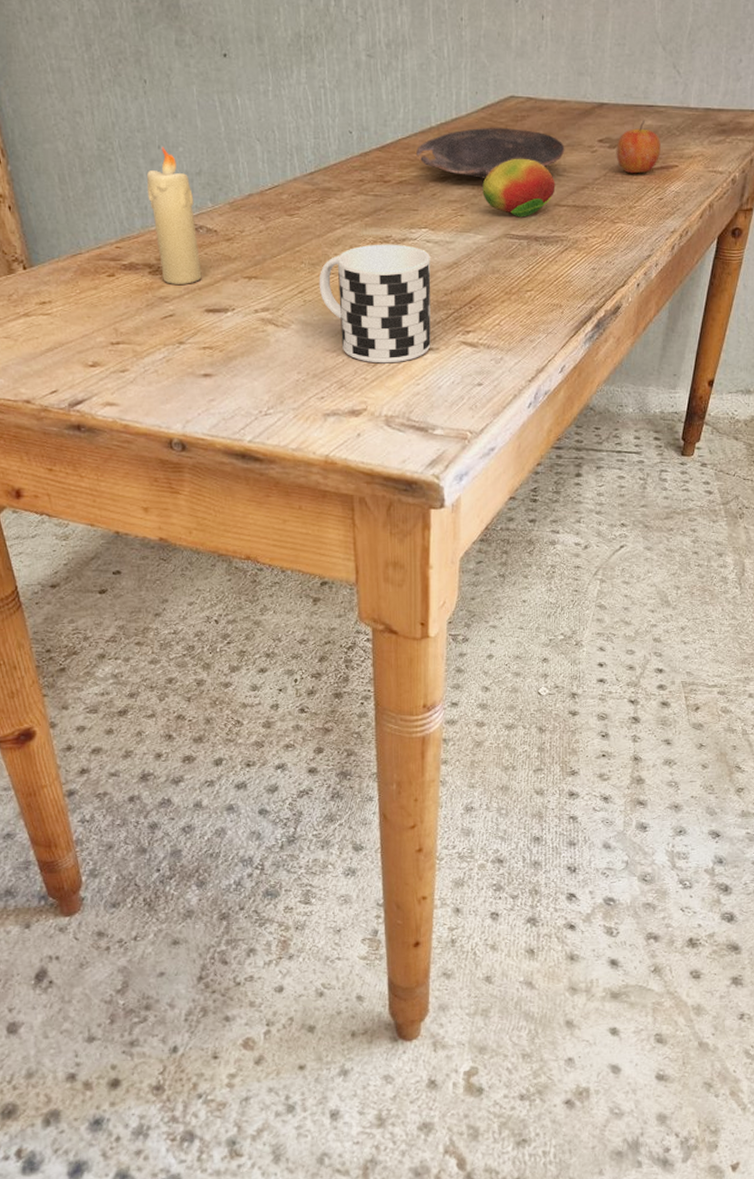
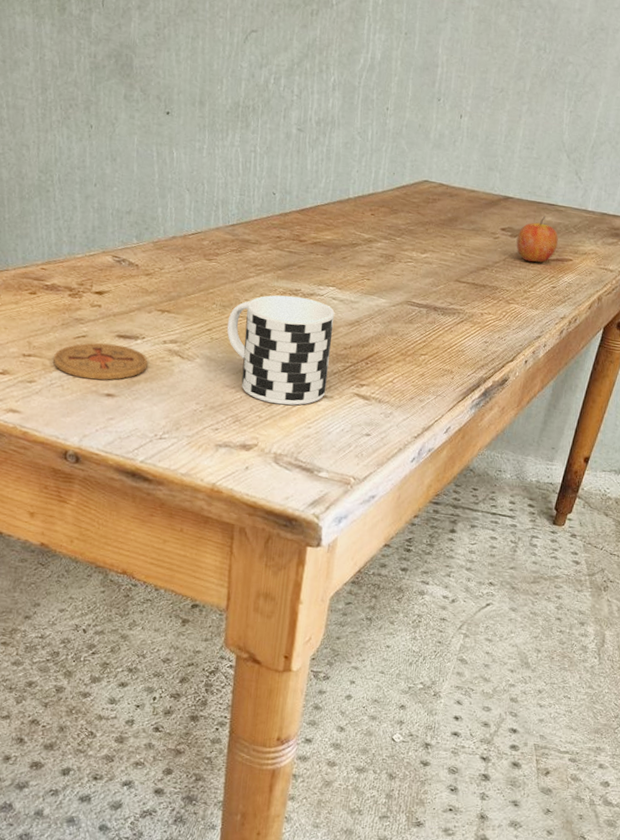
coaster: none [142,320,242,361] -> present [53,343,148,380]
candle: present [146,147,202,284] -> none [78,185,121,310]
bowl: present [416,127,565,179] -> none [332,204,470,250]
fruit: present [482,158,556,218] -> none [389,235,458,289]

